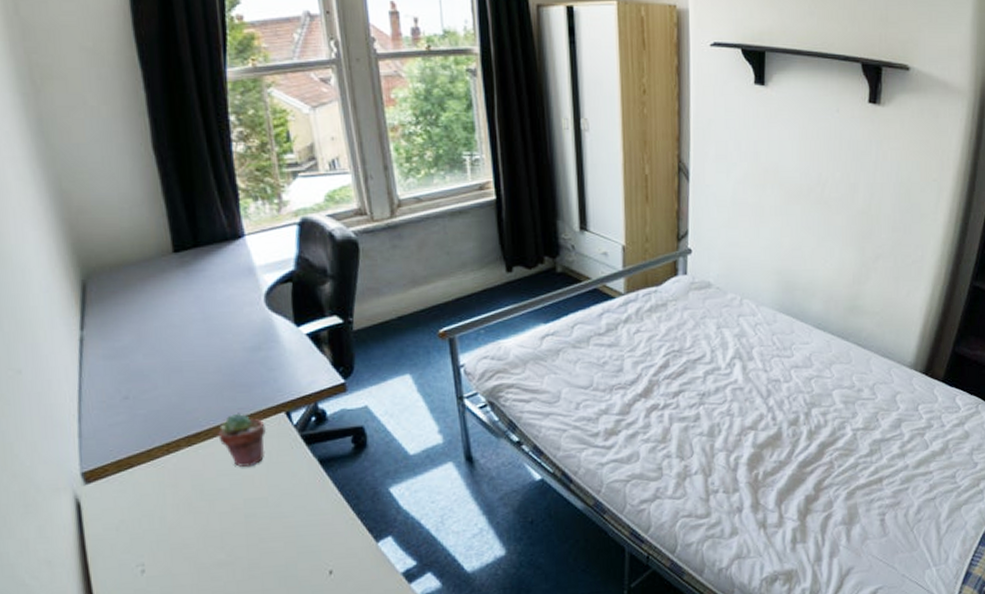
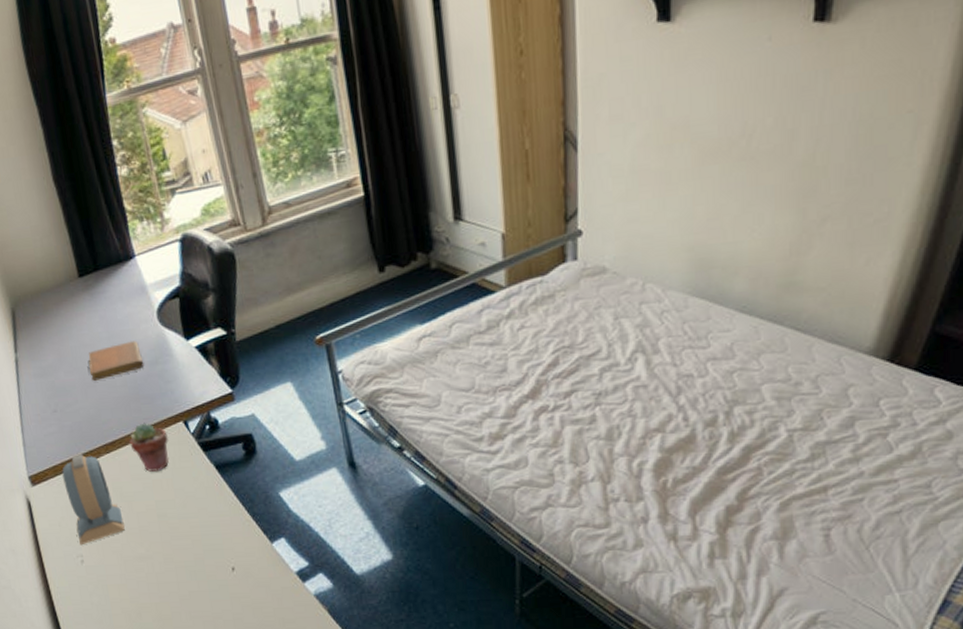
alarm clock: none [127,447,202,553] -> present [62,454,125,546]
notebook: none [176,324,245,365] -> present [88,341,144,381]

